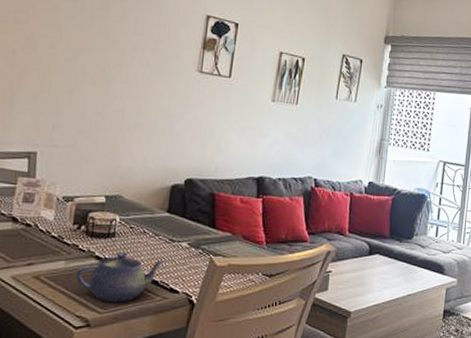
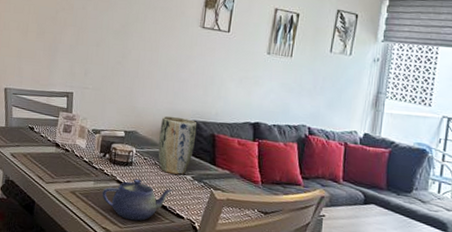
plant pot: none [147,174,194,242] -> present [158,115,197,175]

